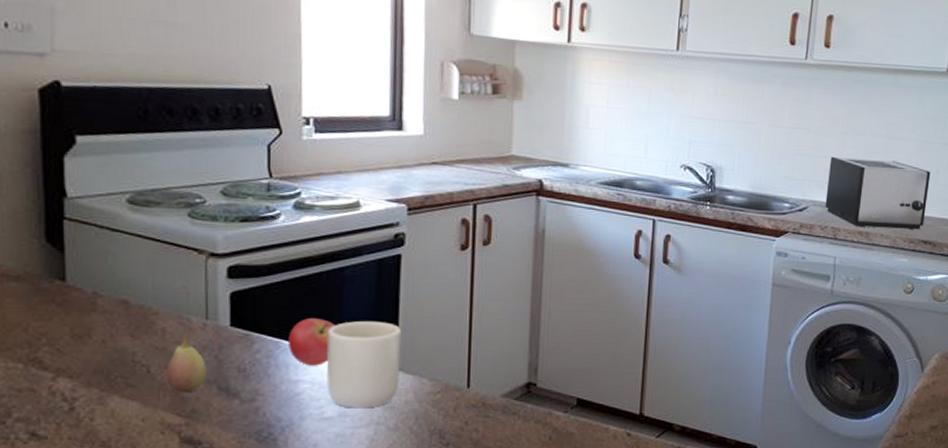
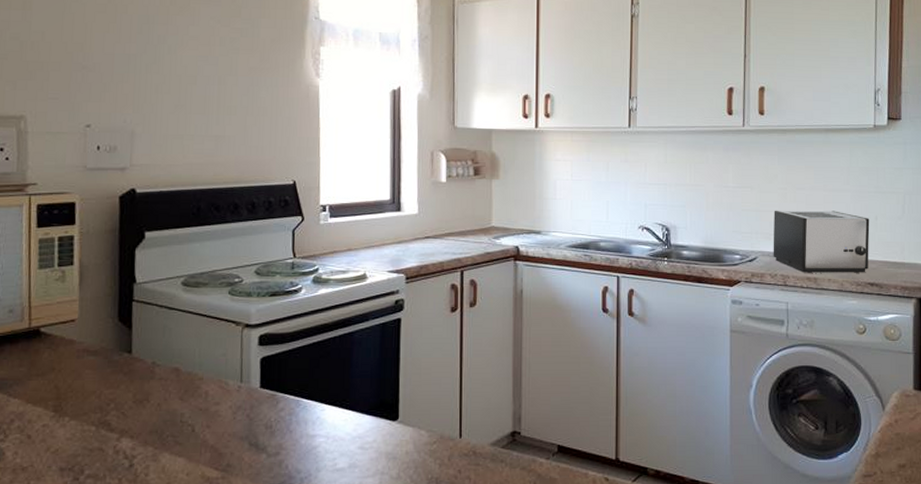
fruit: present [166,331,206,393] -> none [207,394,240,449]
fruit: present [287,317,335,366] -> none [306,377,346,421]
mug: present [326,320,402,409] -> none [339,378,402,460]

